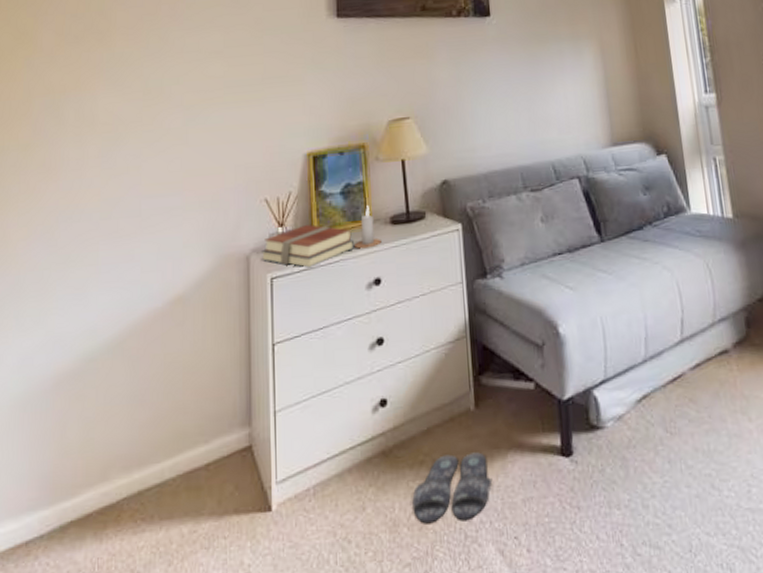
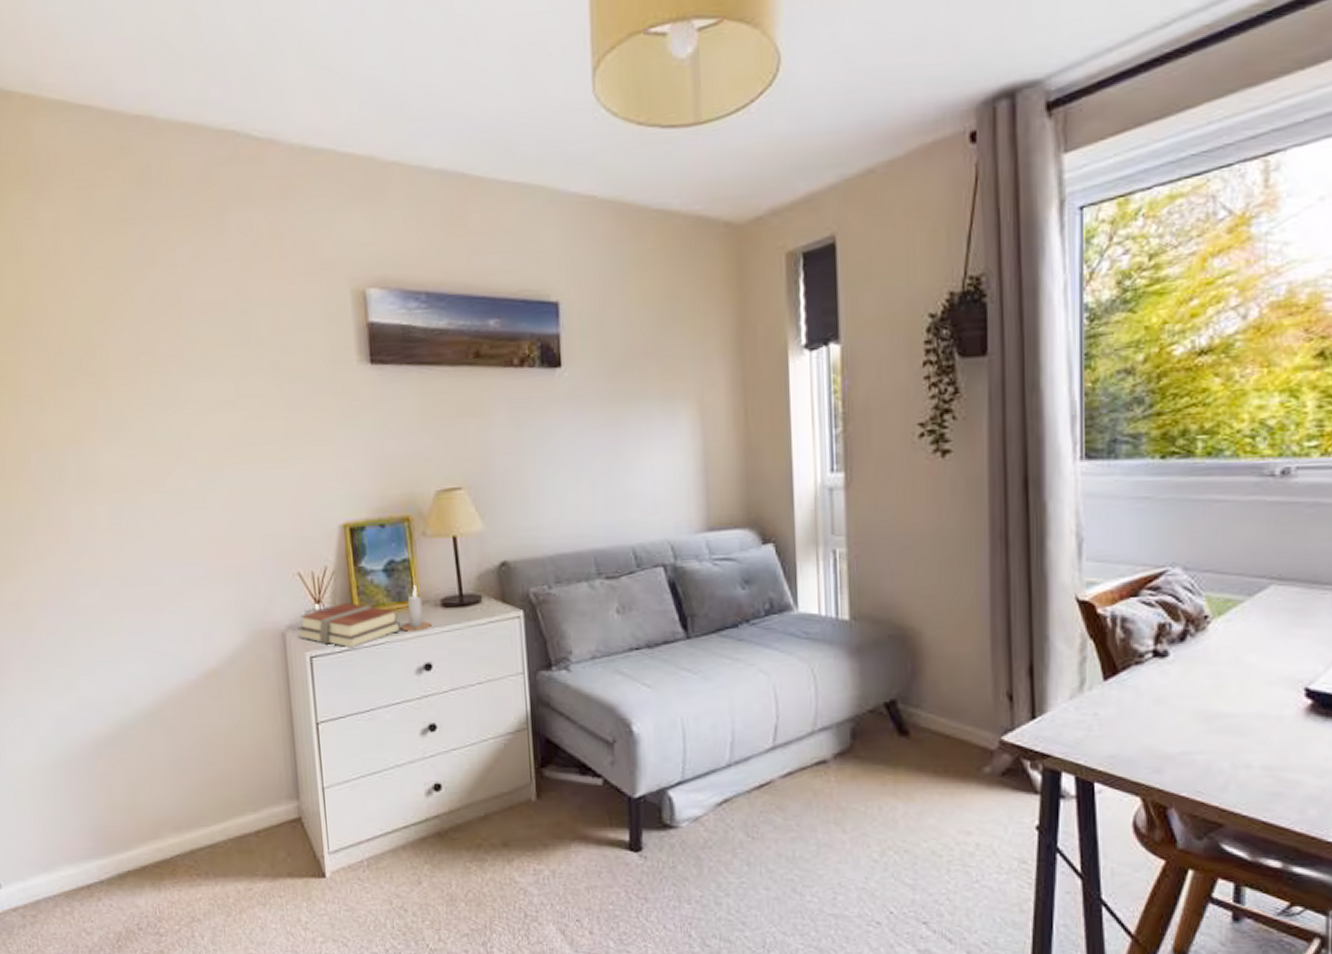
slippers: present [412,452,493,524] -> none [469,840,555,902]

